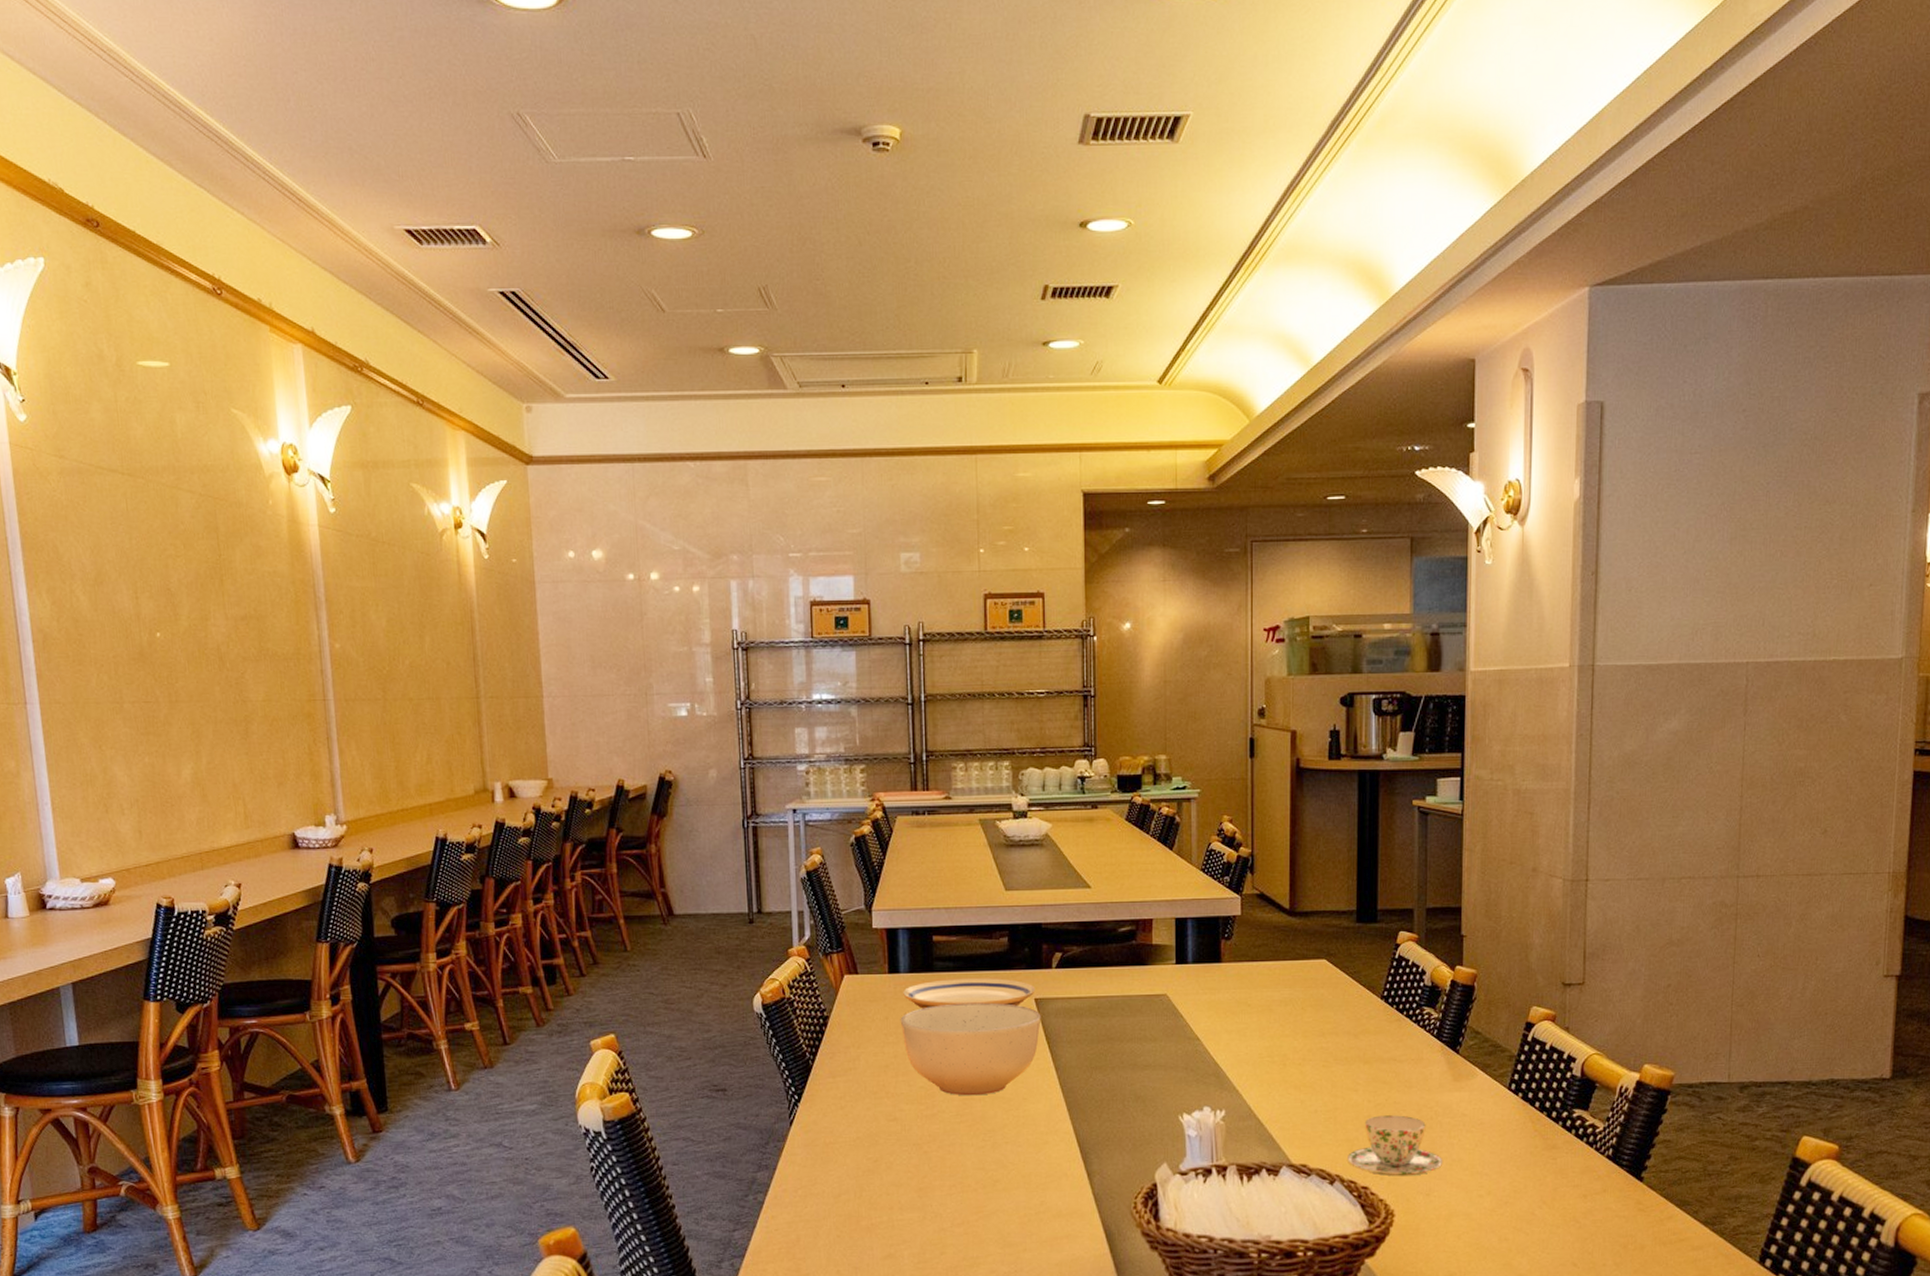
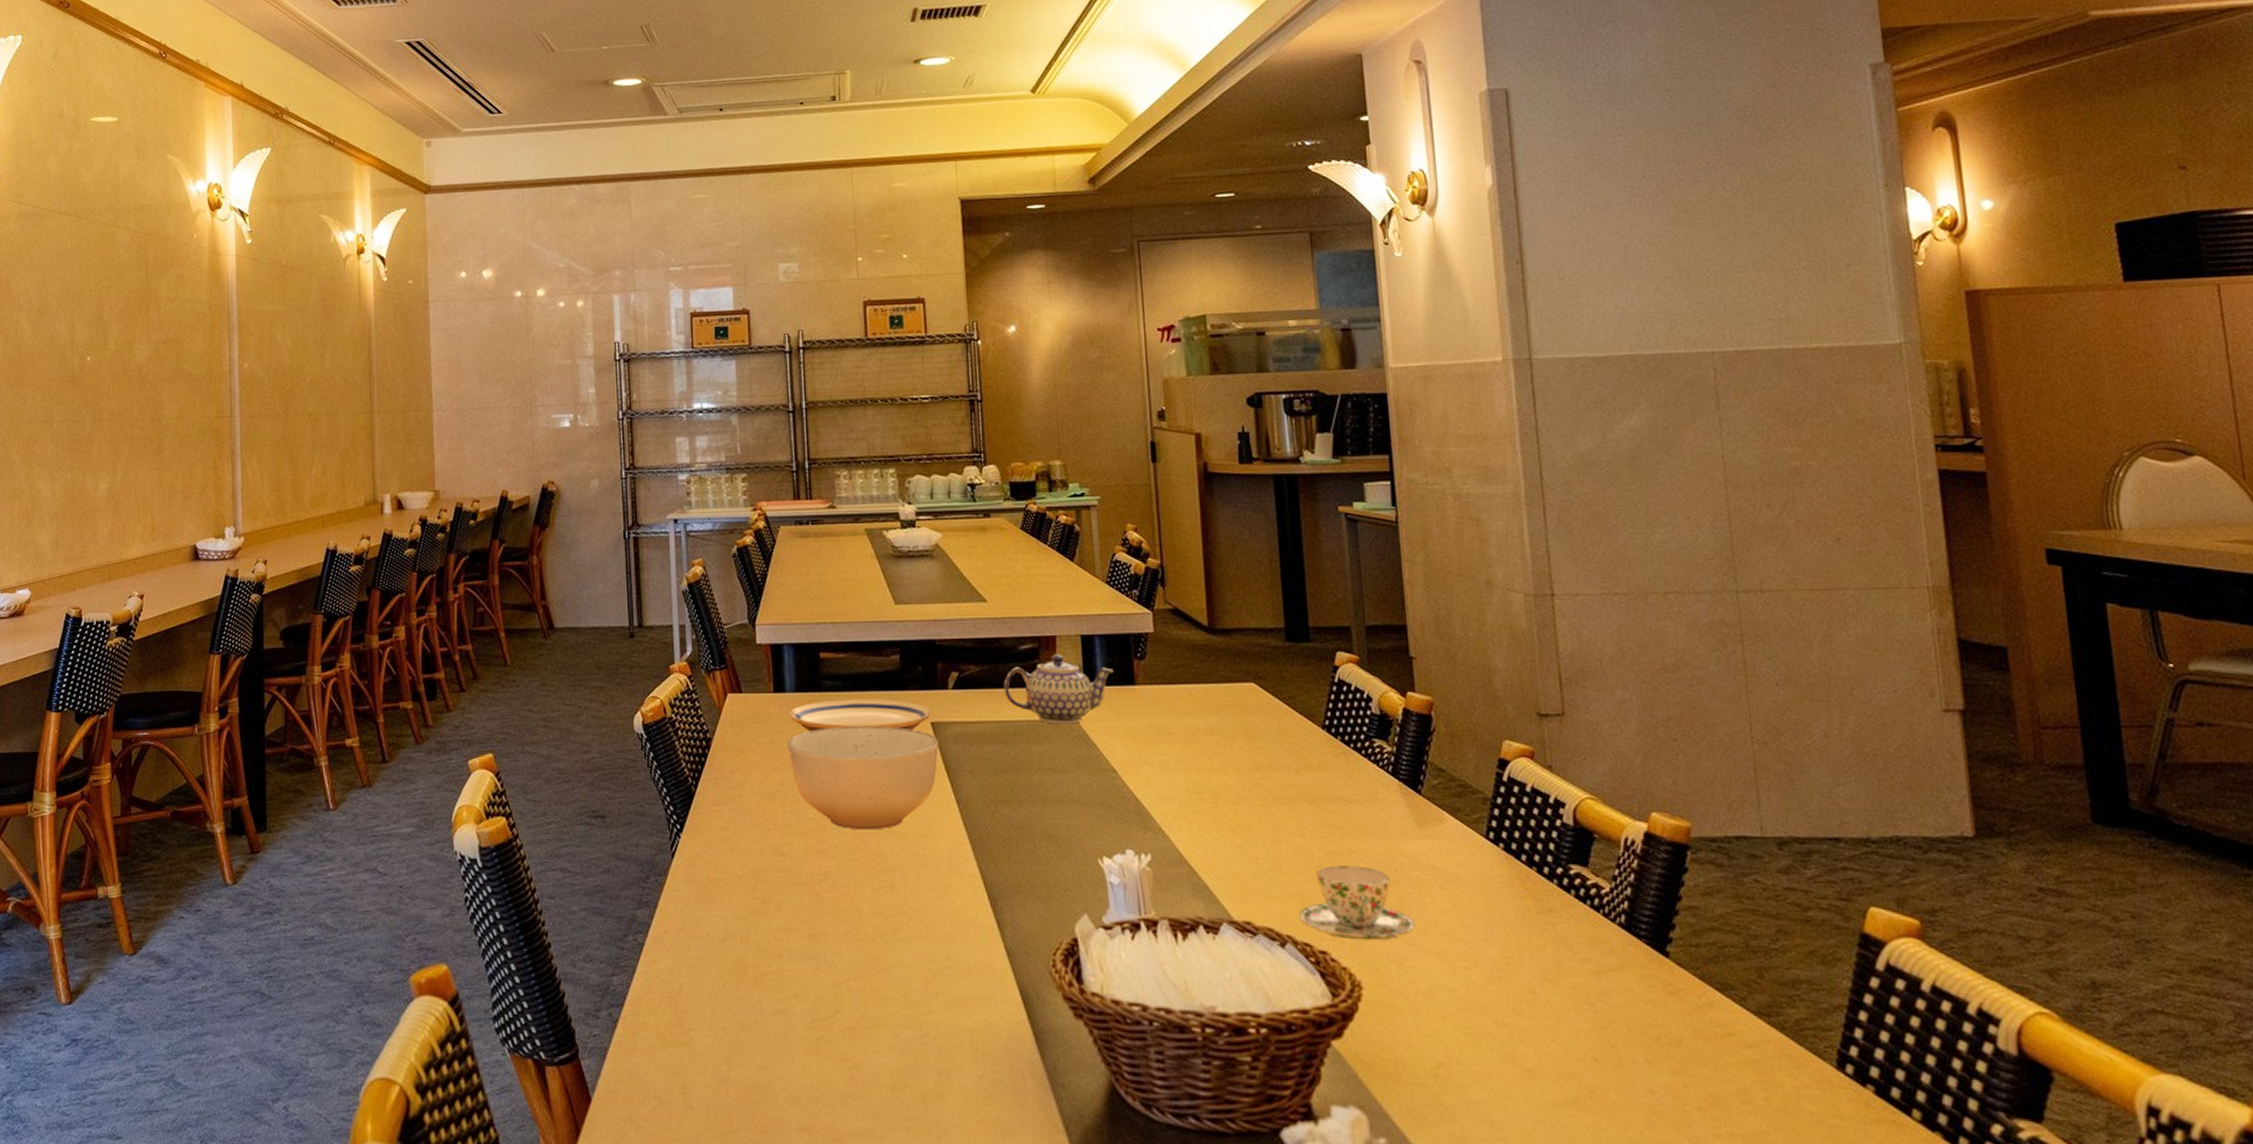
teapot: none [1103,934,1202,999] -> present [1003,653,1113,724]

